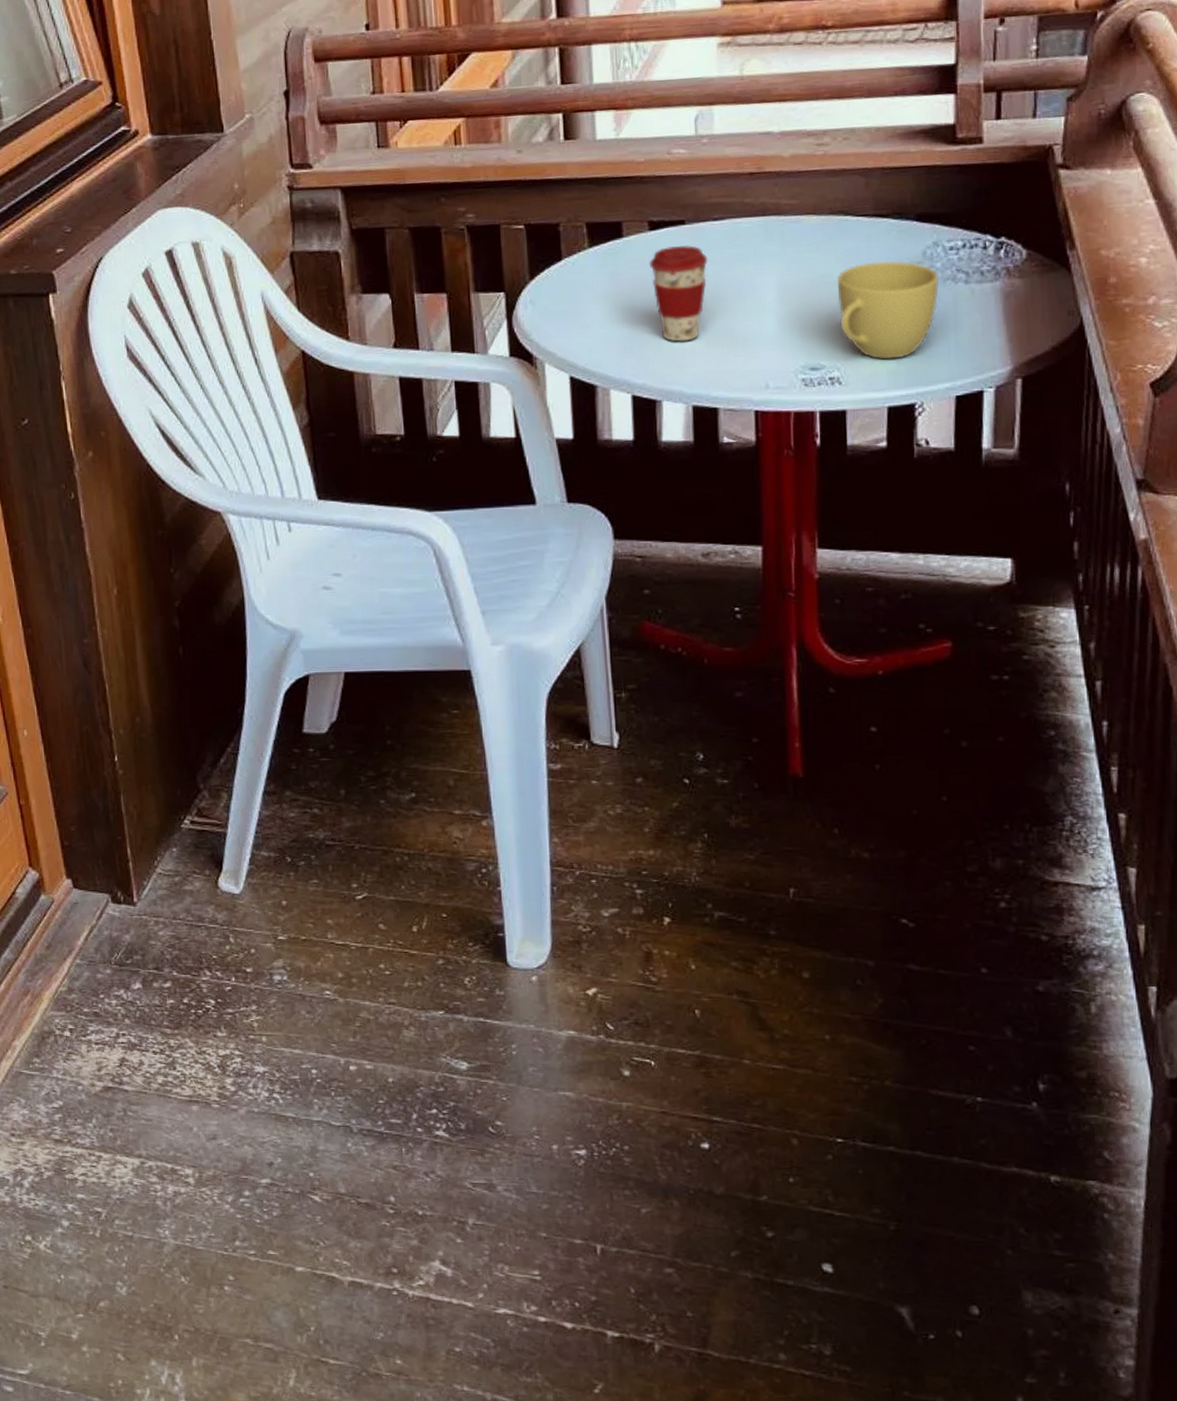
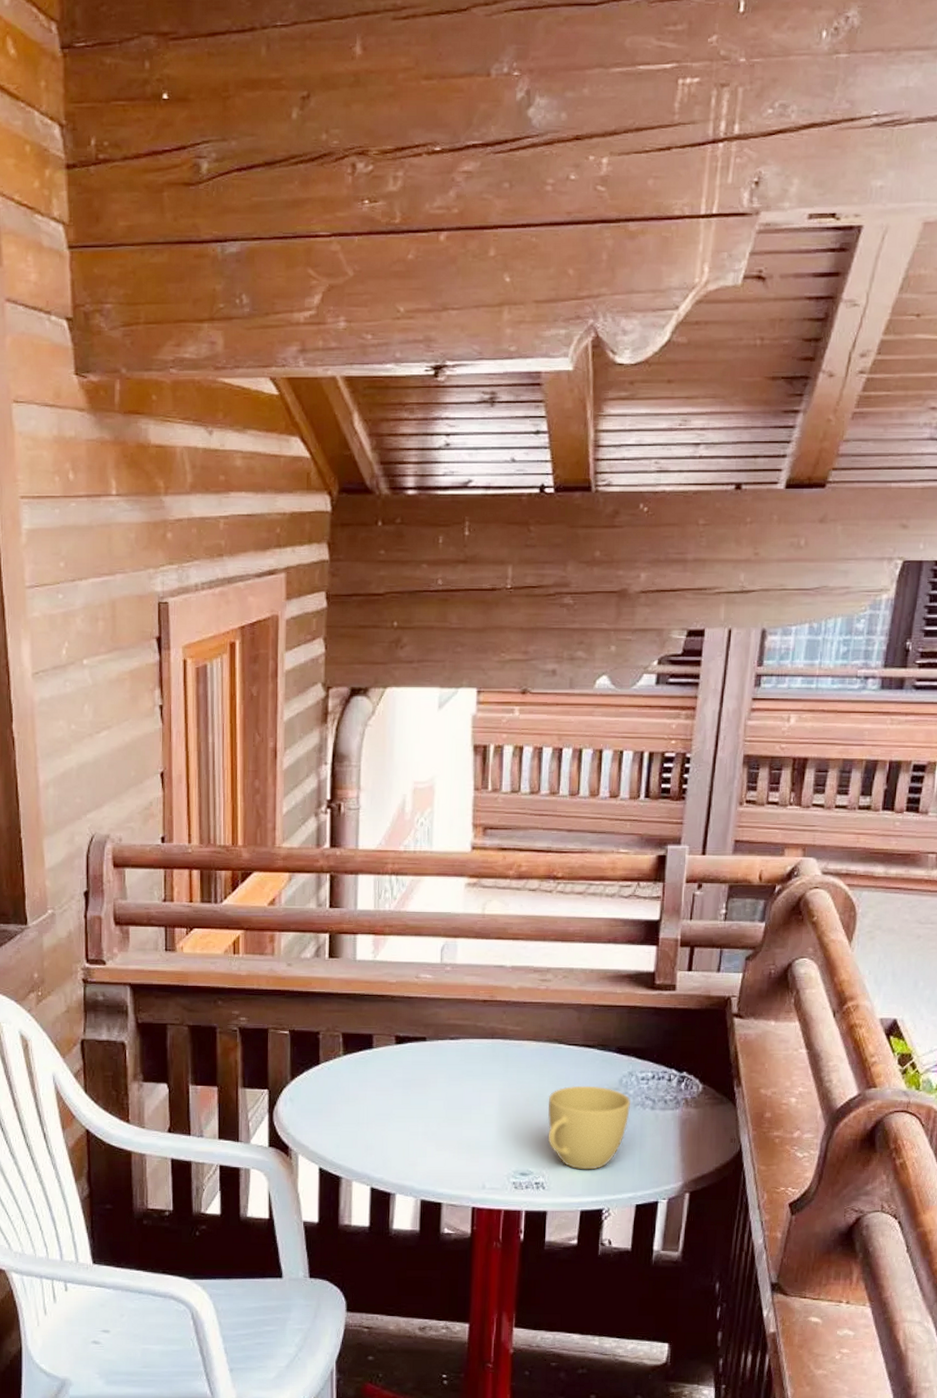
coffee cup: present [648,245,708,342] -> none [393,1060,443,1143]

